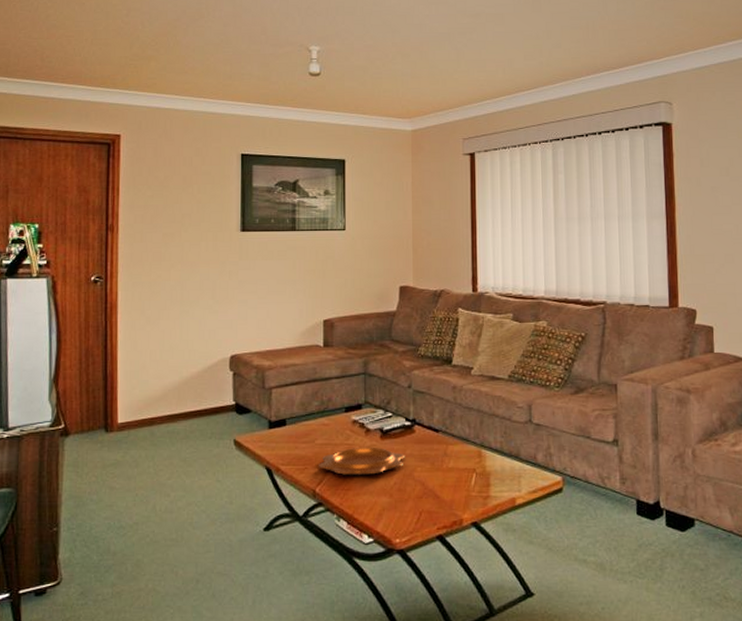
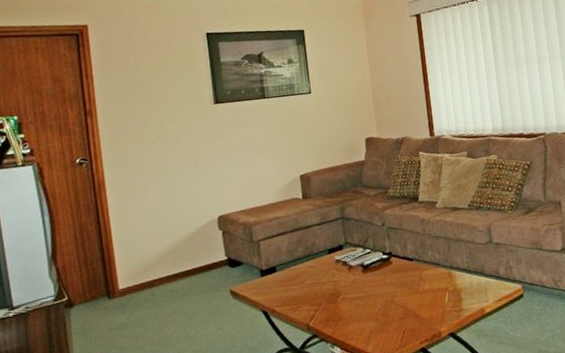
decorative bowl: present [319,448,404,476] -> none [310,280,385,308]

